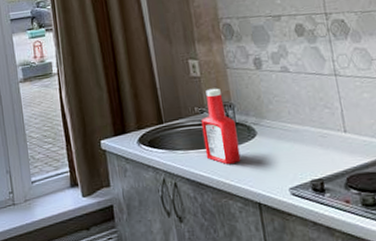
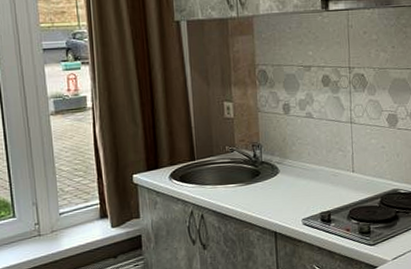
ketchup bottle: present [201,88,241,164] -> none [230,129,263,198]

